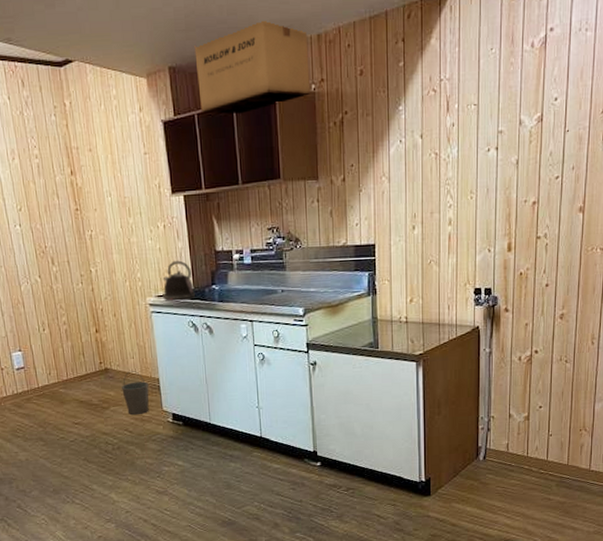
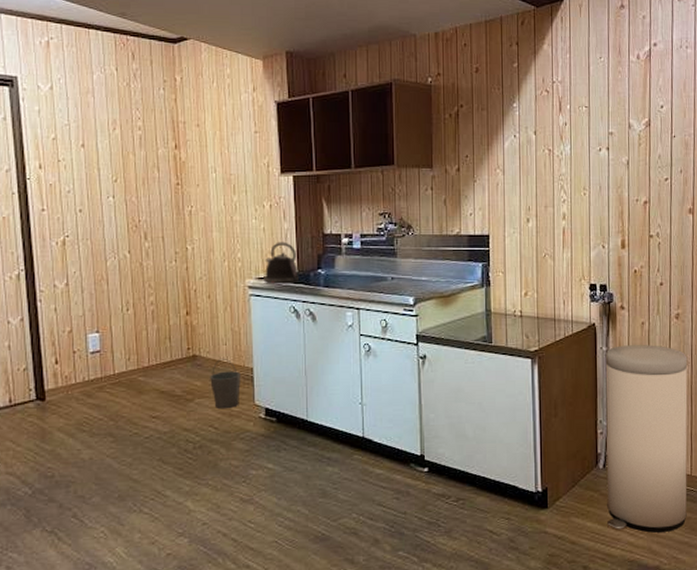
box: present [194,21,310,115] -> none [313,17,426,101]
pedal bin: none [486,345,570,516] -> present [605,345,688,533]

